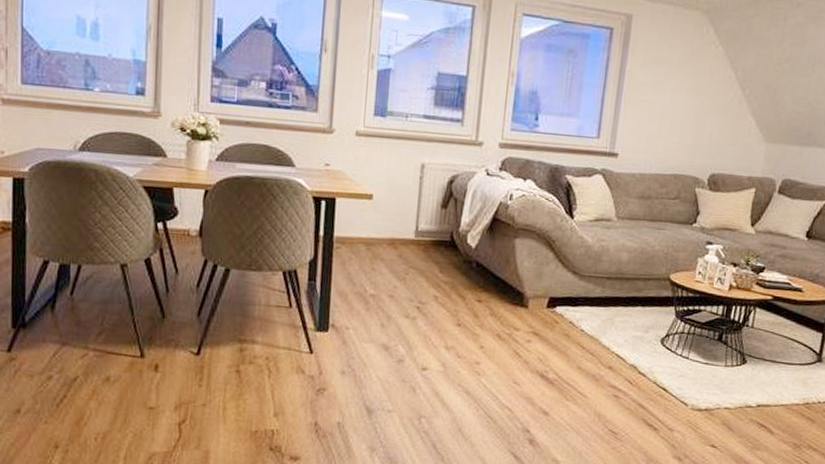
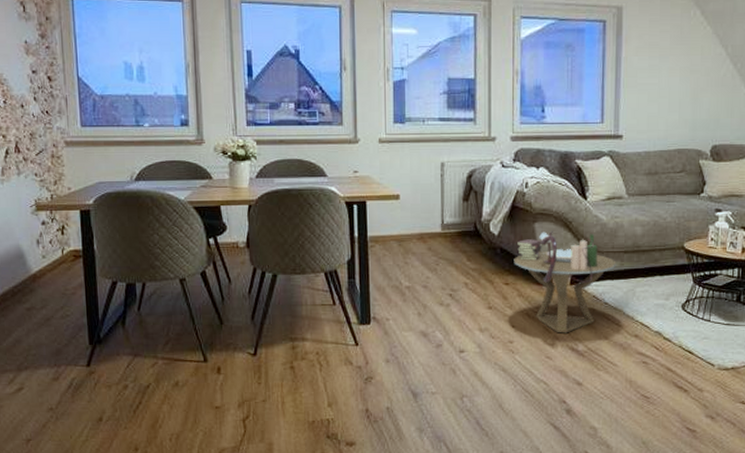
side table: none [489,248,598,359] -> present [514,230,616,333]

